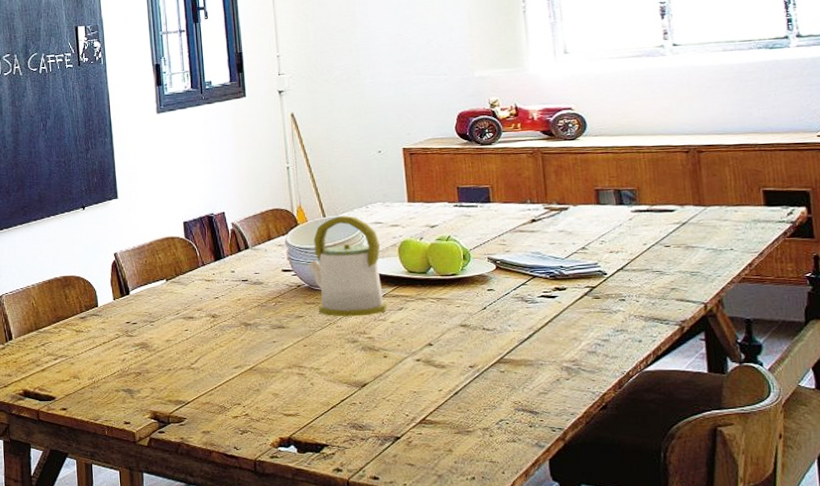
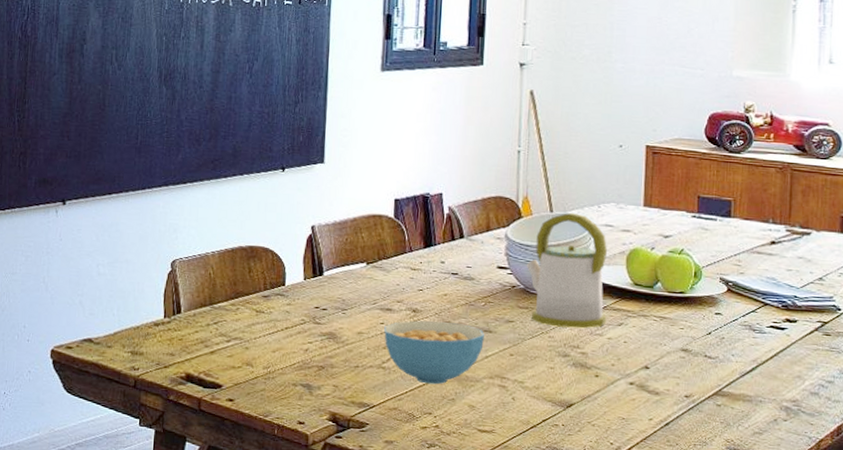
cereal bowl: none [189,323,279,379] -> present [384,320,484,385]

